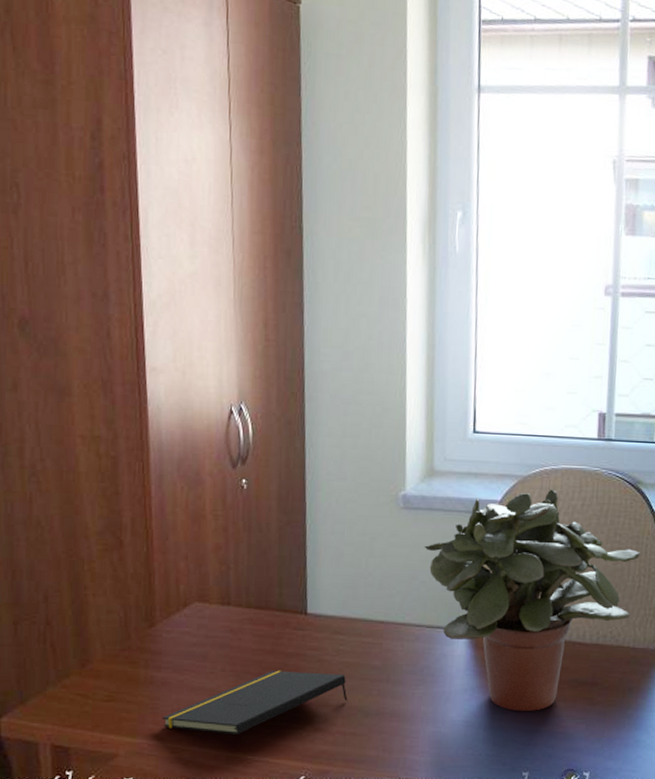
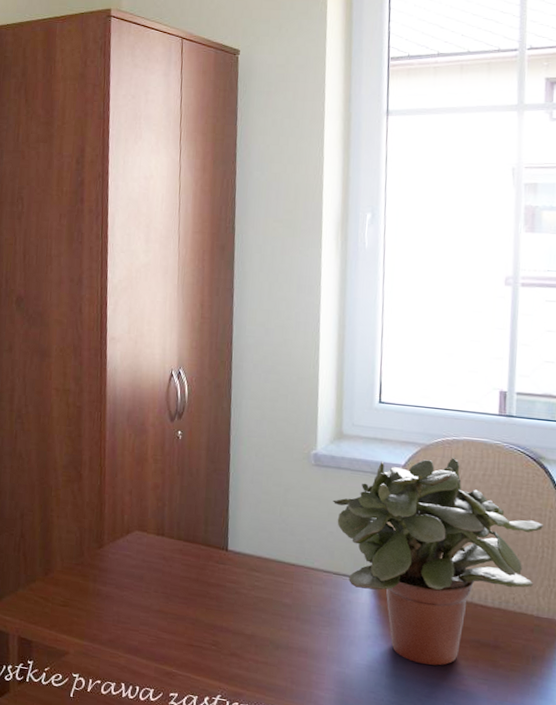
notepad: present [163,670,348,734] -> none [105,596,261,649]

